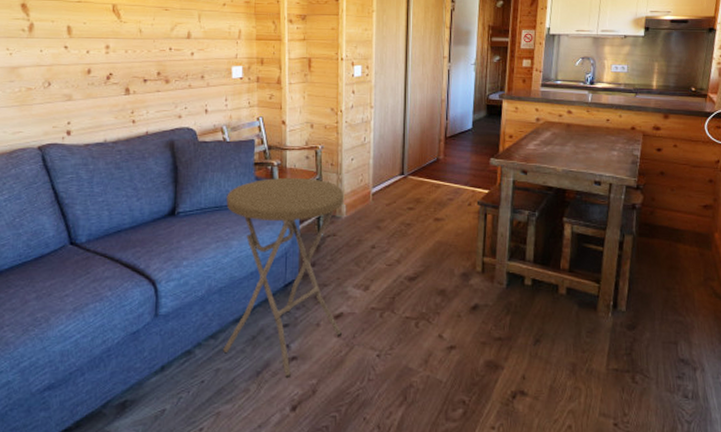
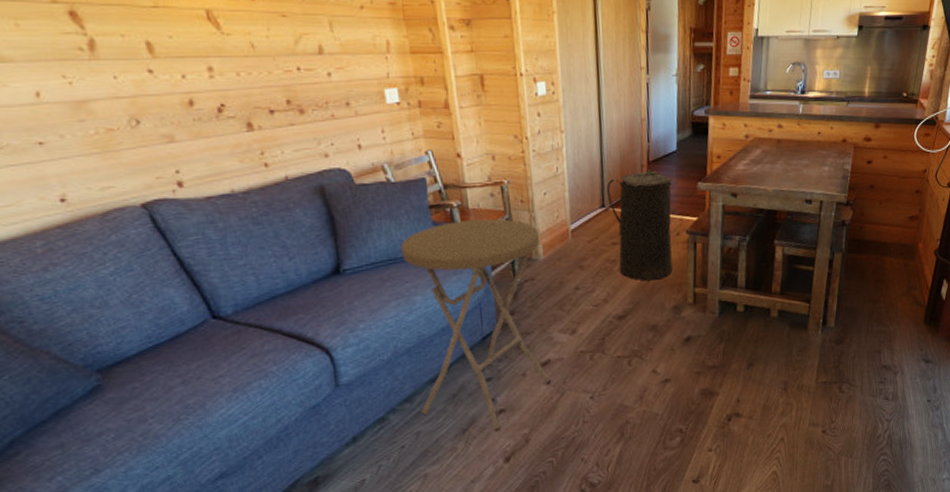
trash can: none [406,144,467,246] -> present [606,169,673,281]

